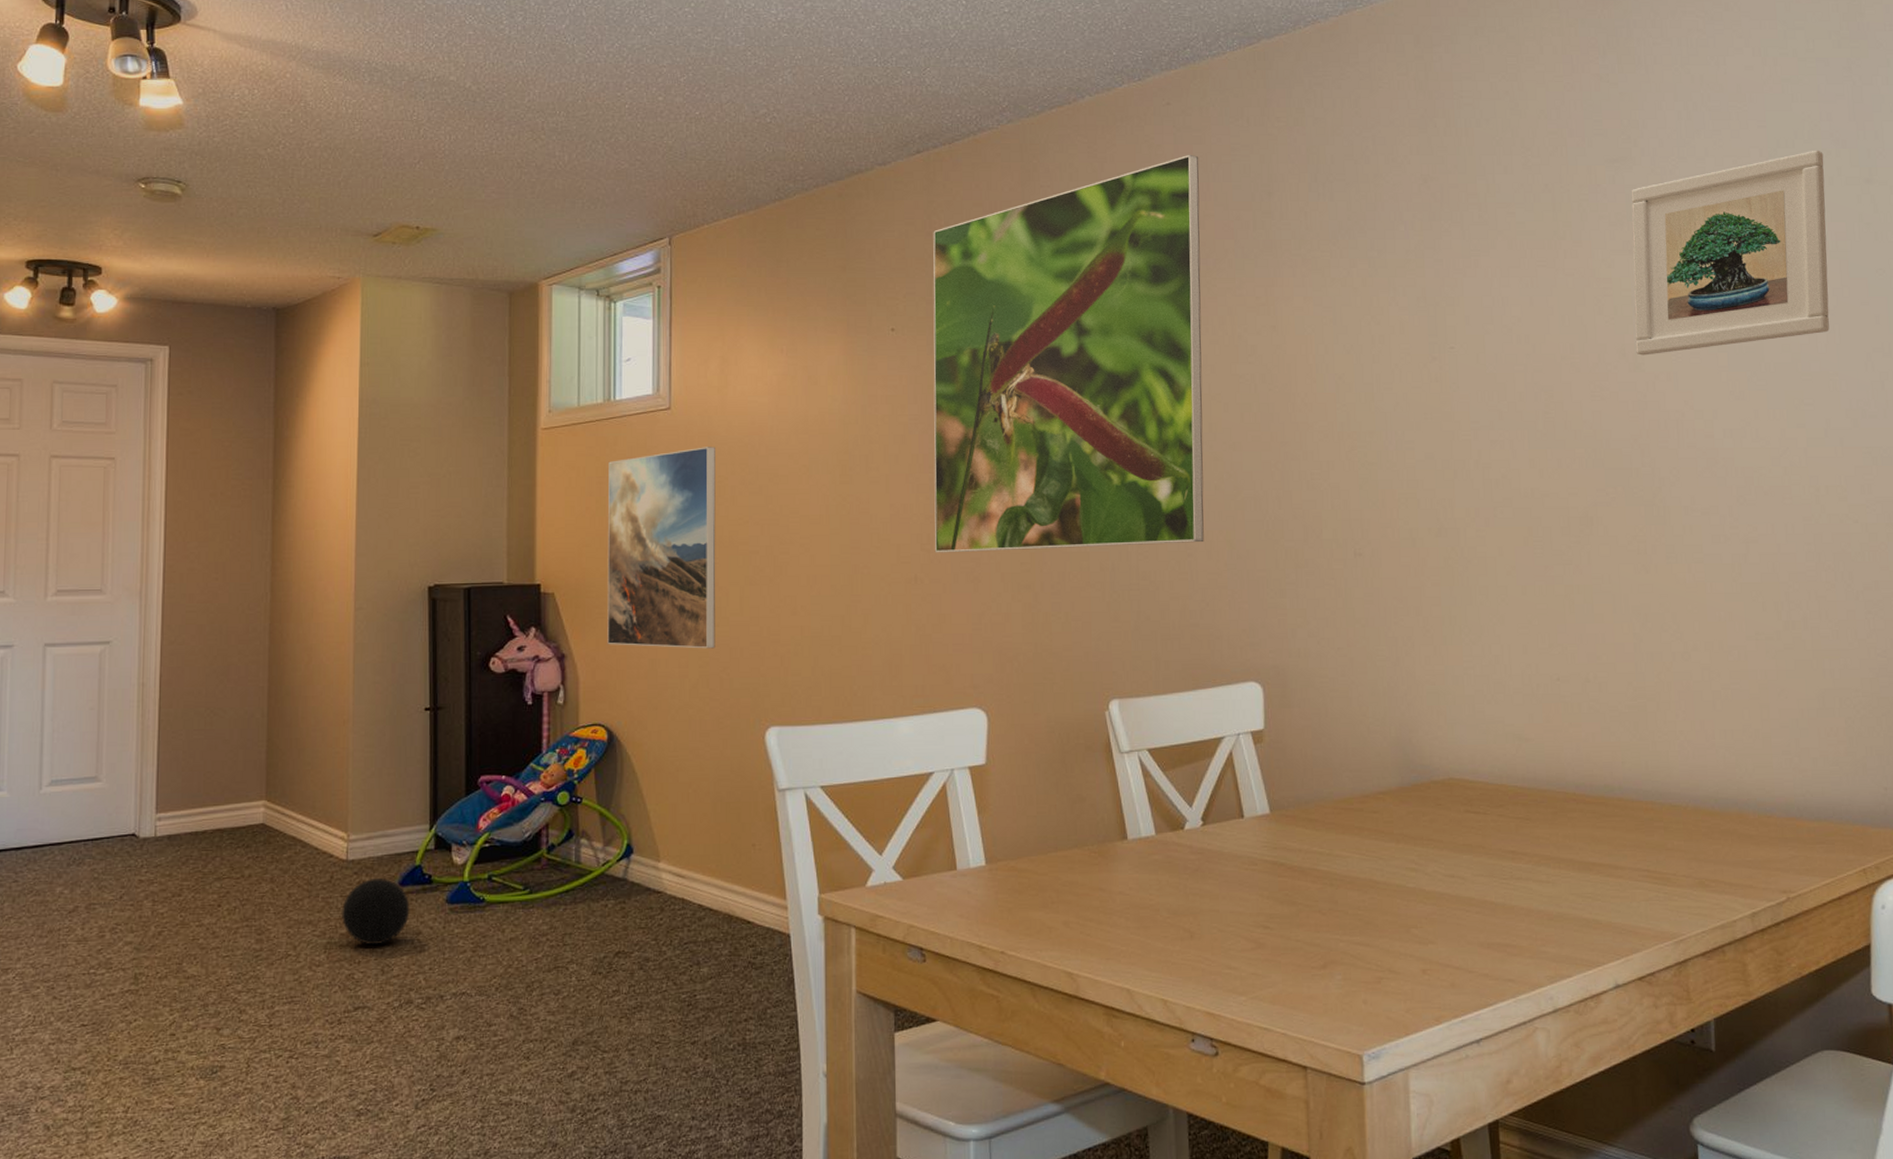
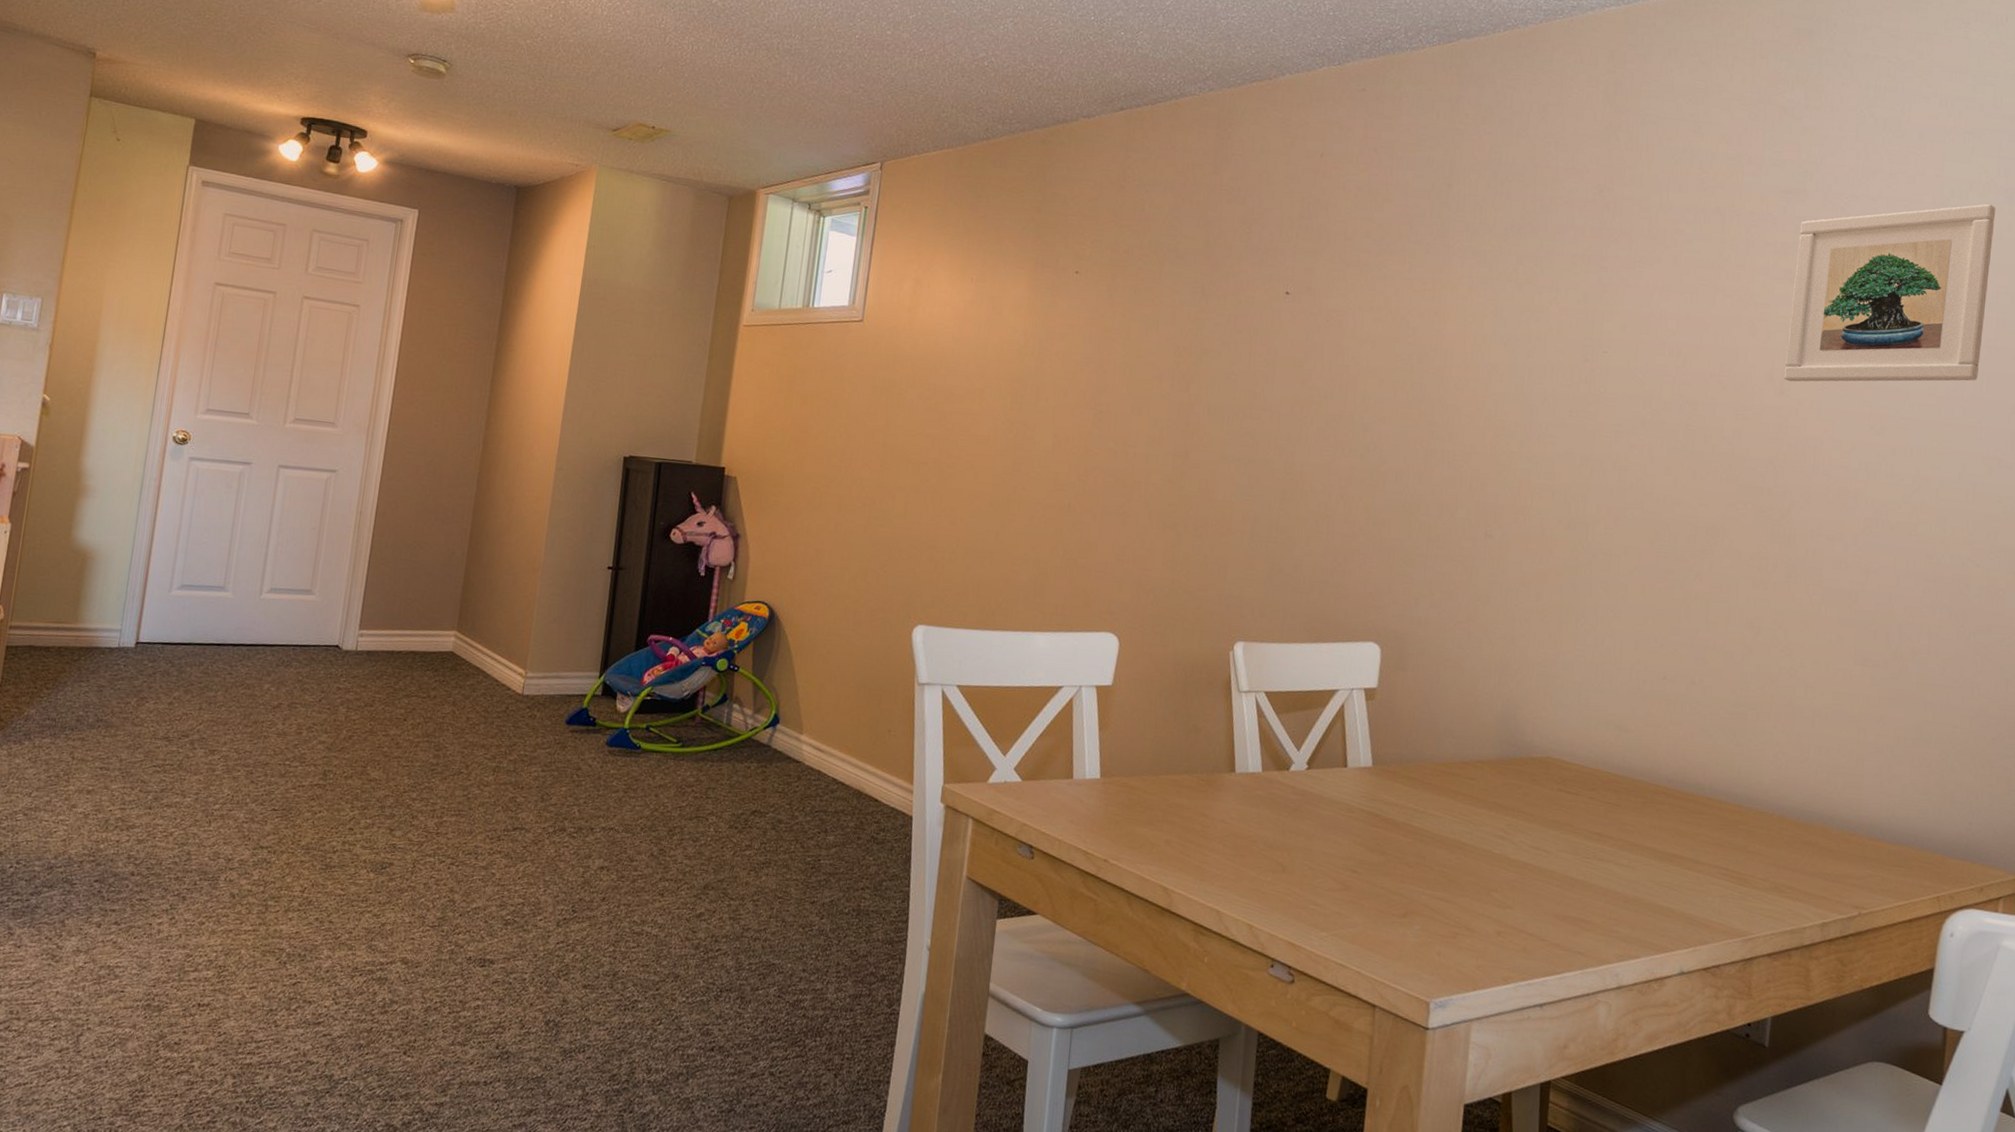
ball: present [340,877,410,946] -> none [511,714,574,775]
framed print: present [607,447,716,649] -> none [779,360,900,547]
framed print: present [933,154,1204,553] -> none [1089,139,1386,506]

